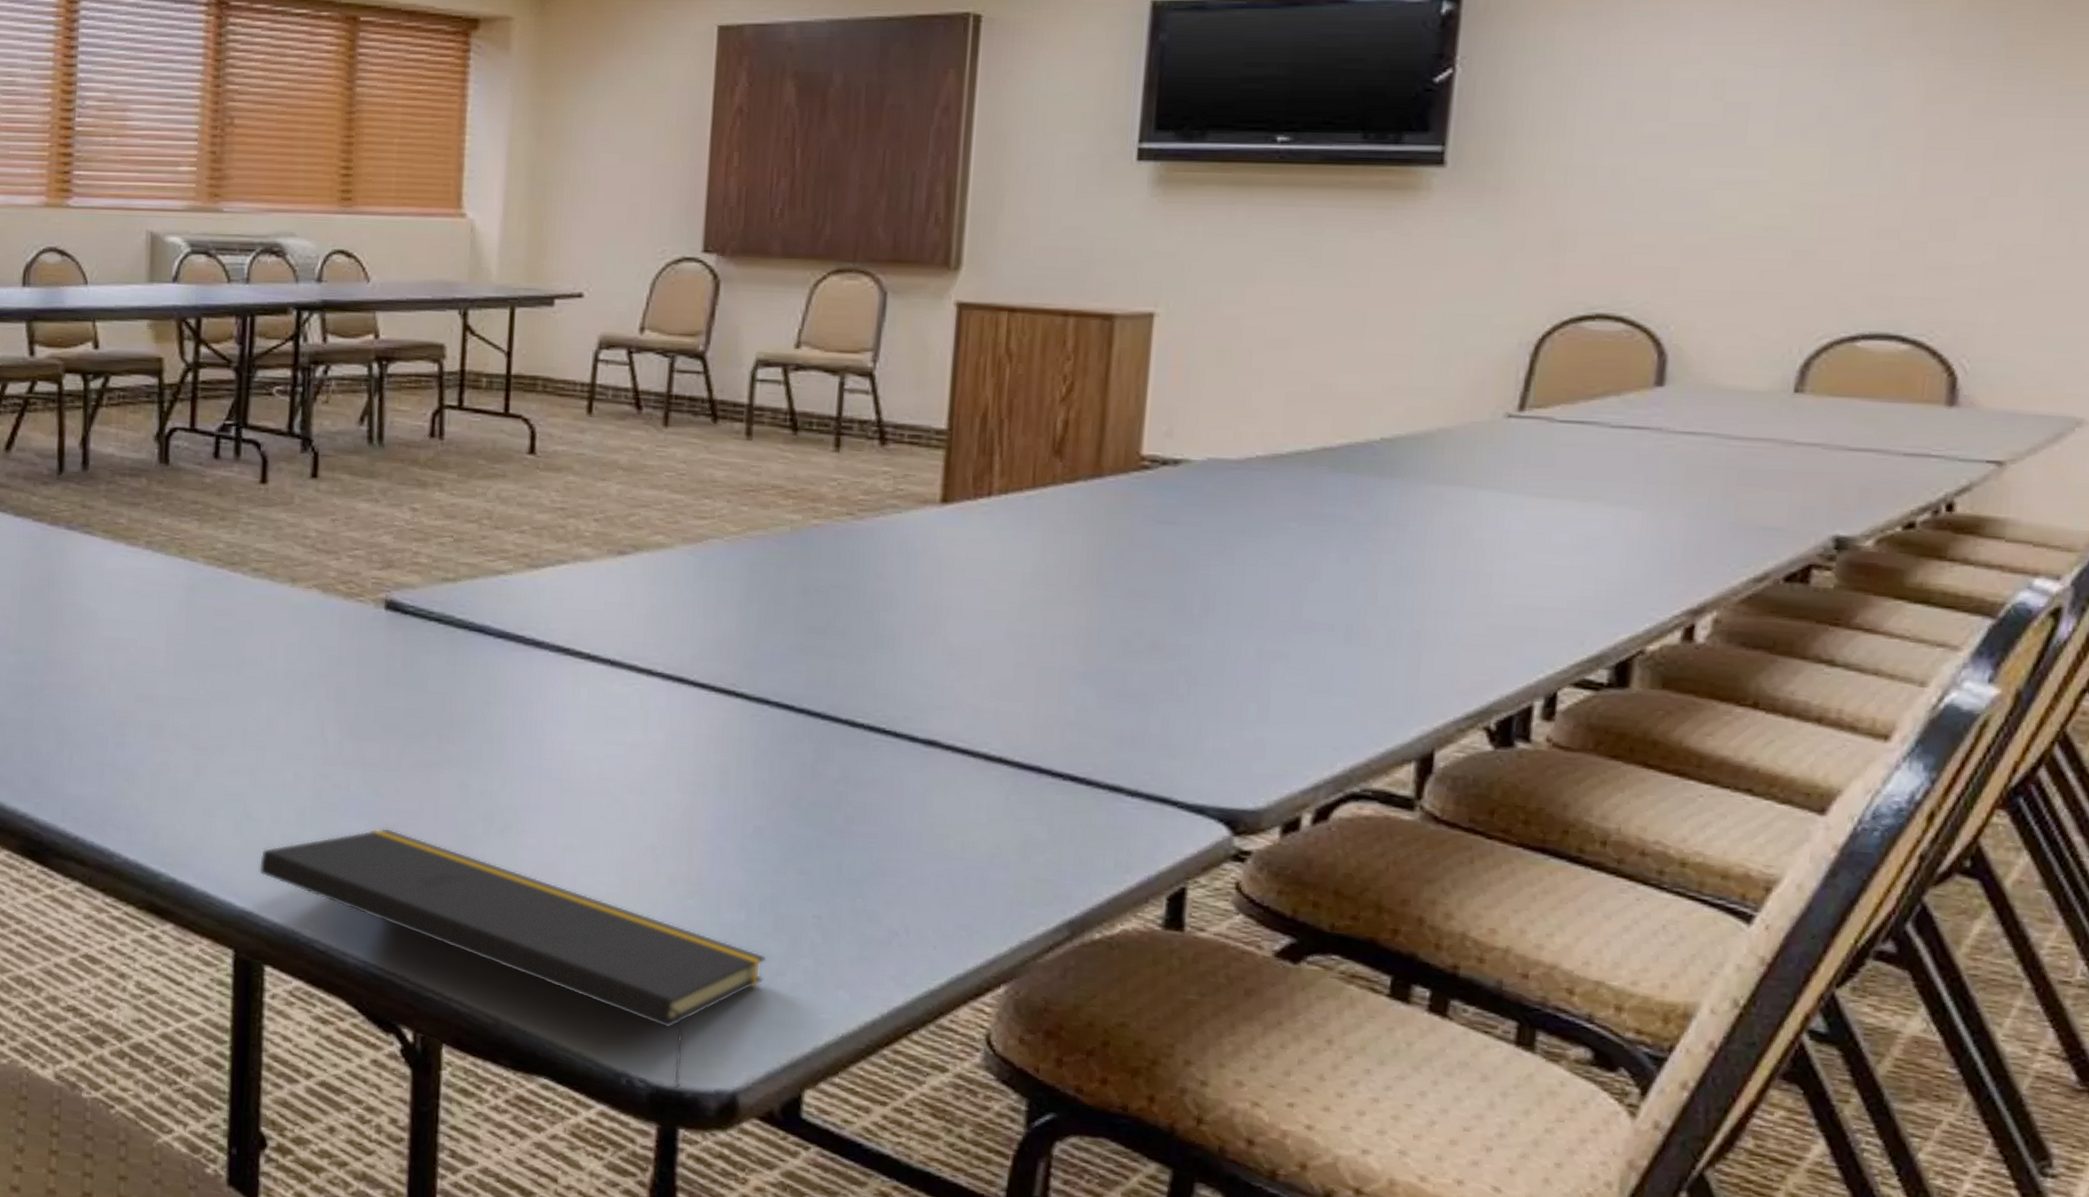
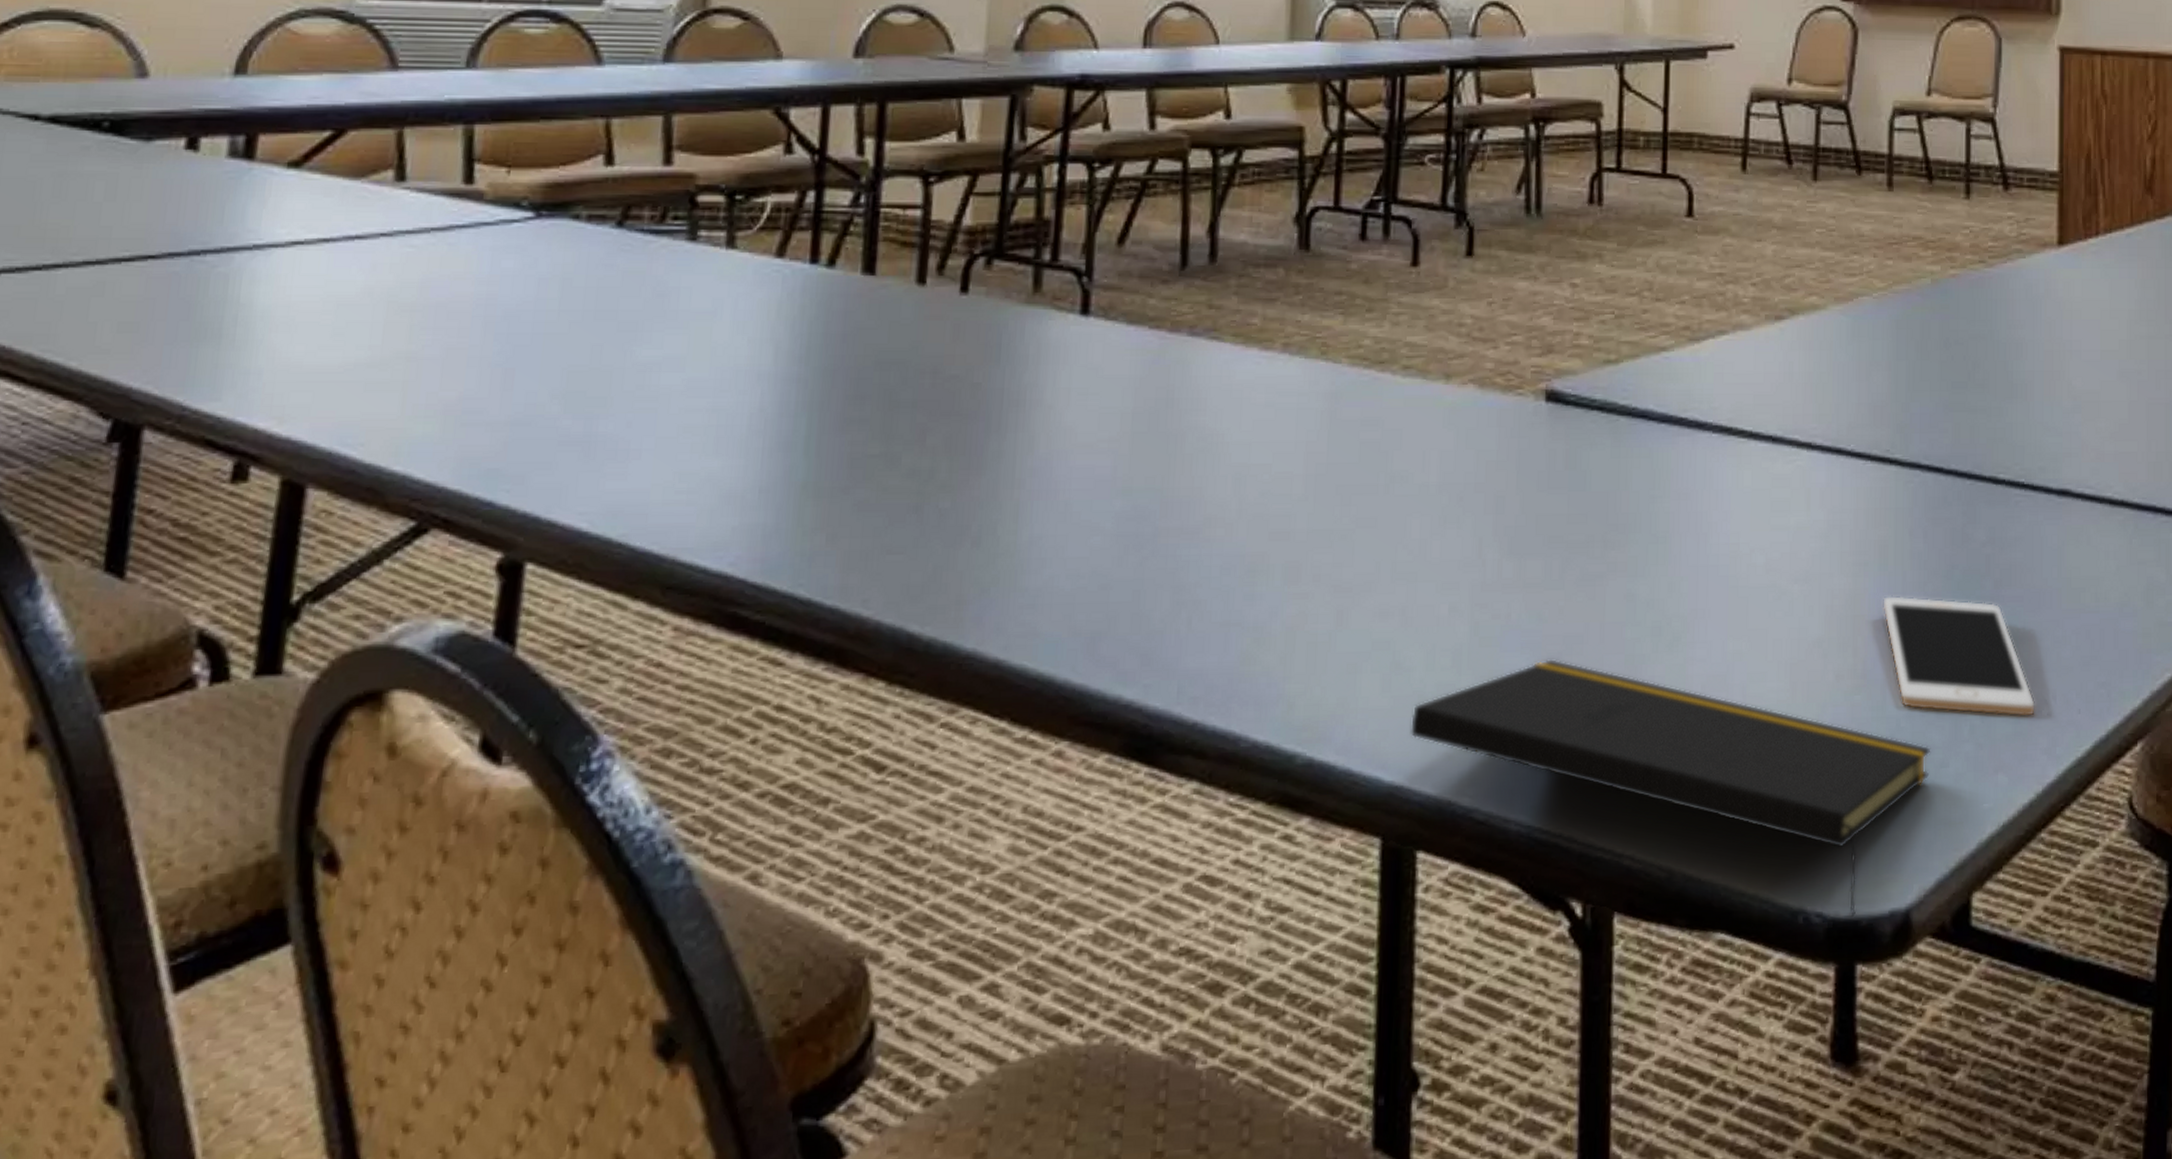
cell phone: none [720,815,886,944] -> present [1882,595,2036,717]

